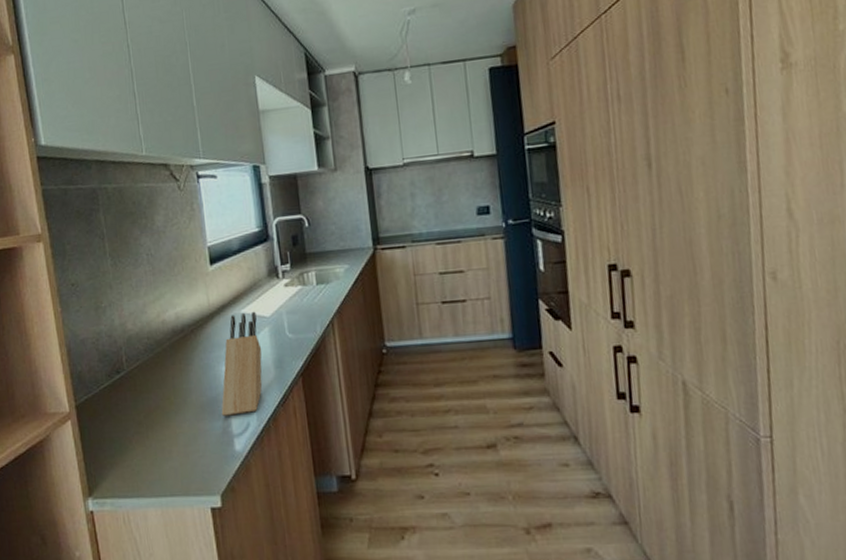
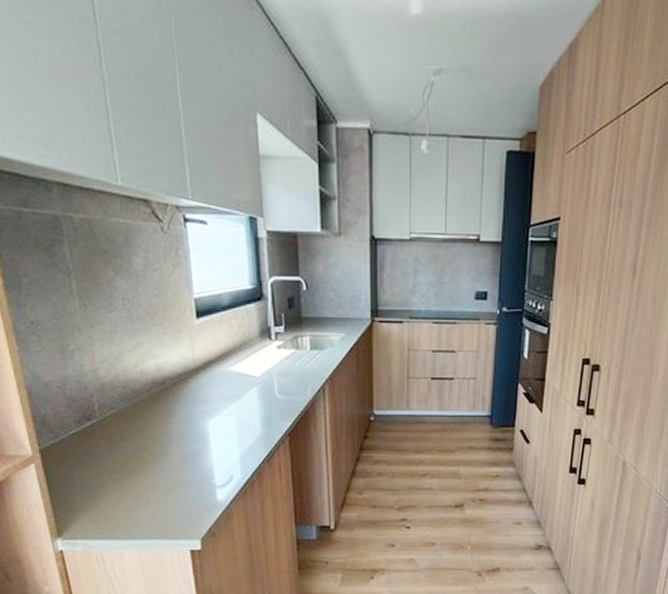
knife block: present [221,311,262,416] -> none [203,370,250,468]

